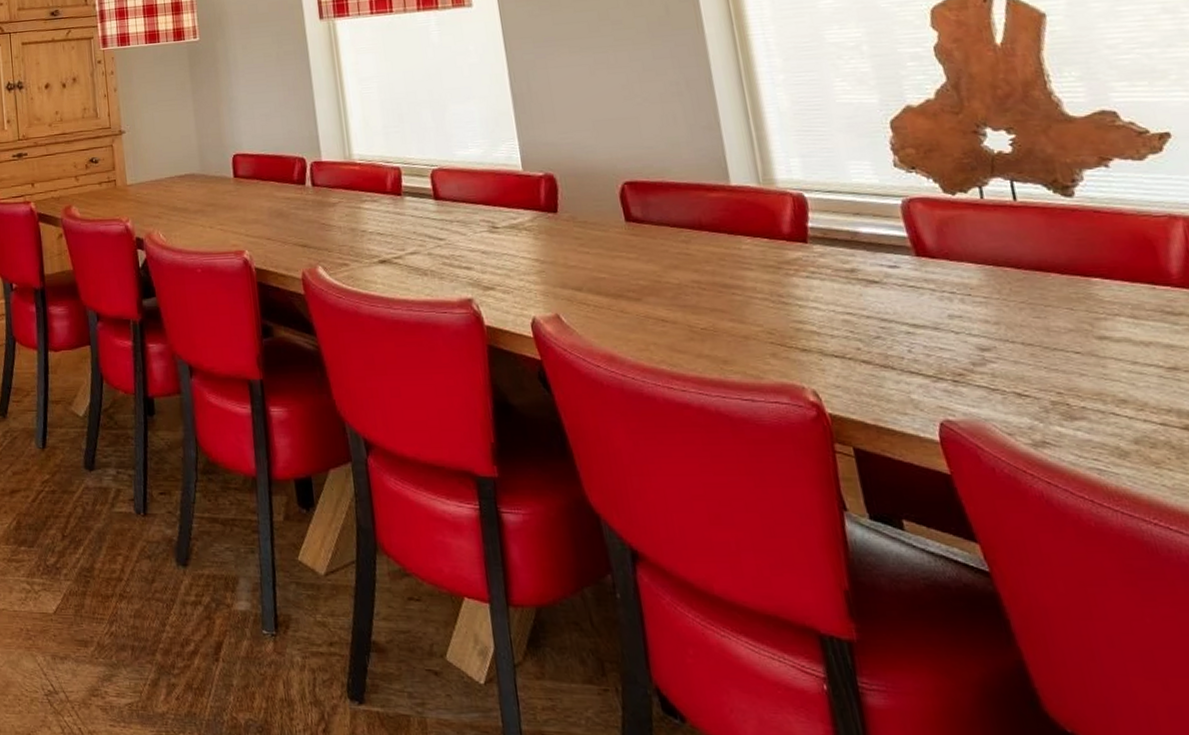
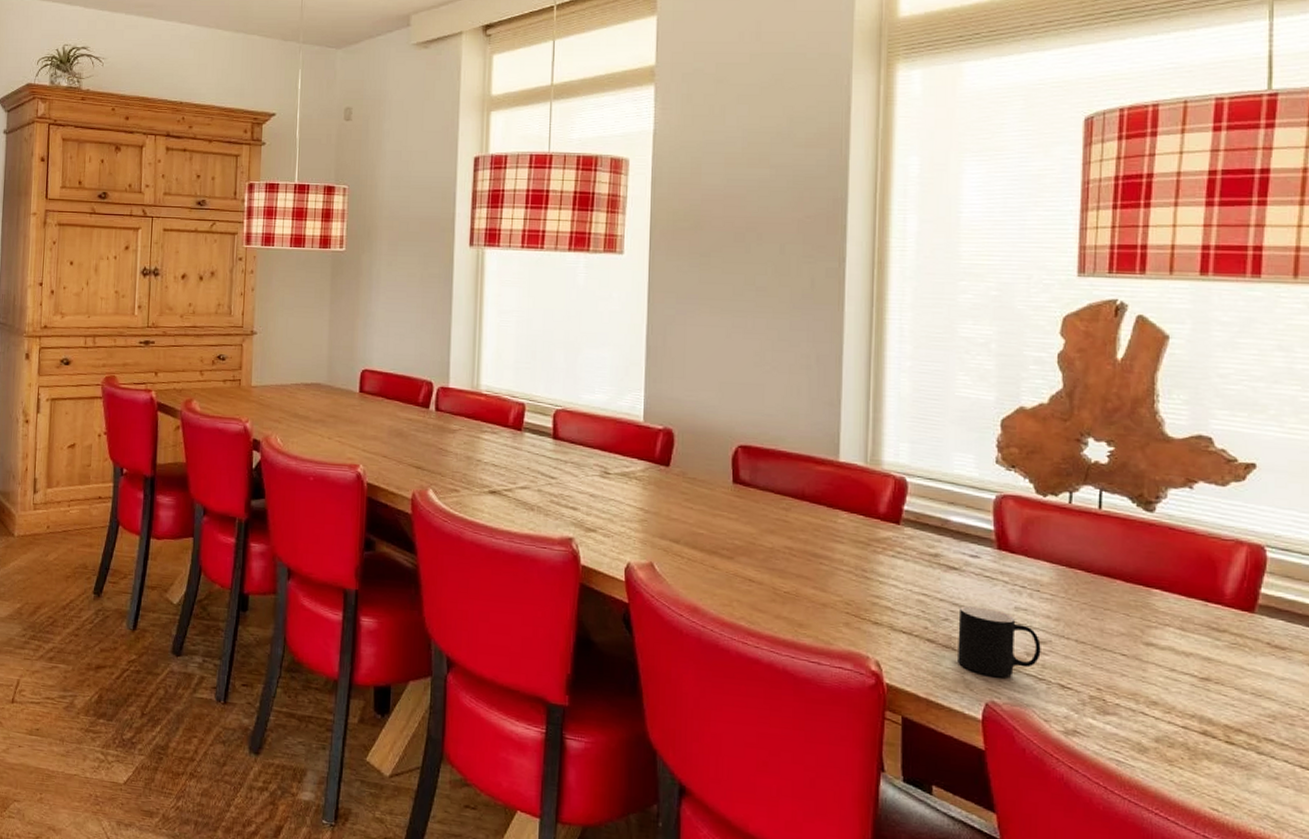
cup: none [890,318,988,393] -> present [958,605,1041,678]

